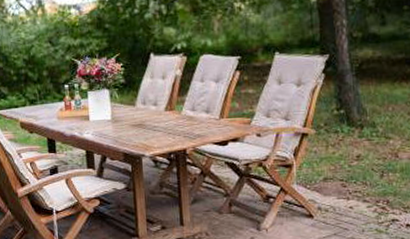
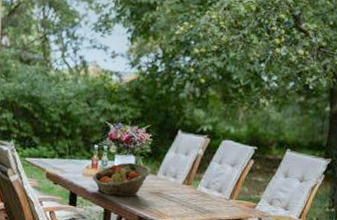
fruit basket: none [68,96,129,136] -> present [92,162,151,198]

